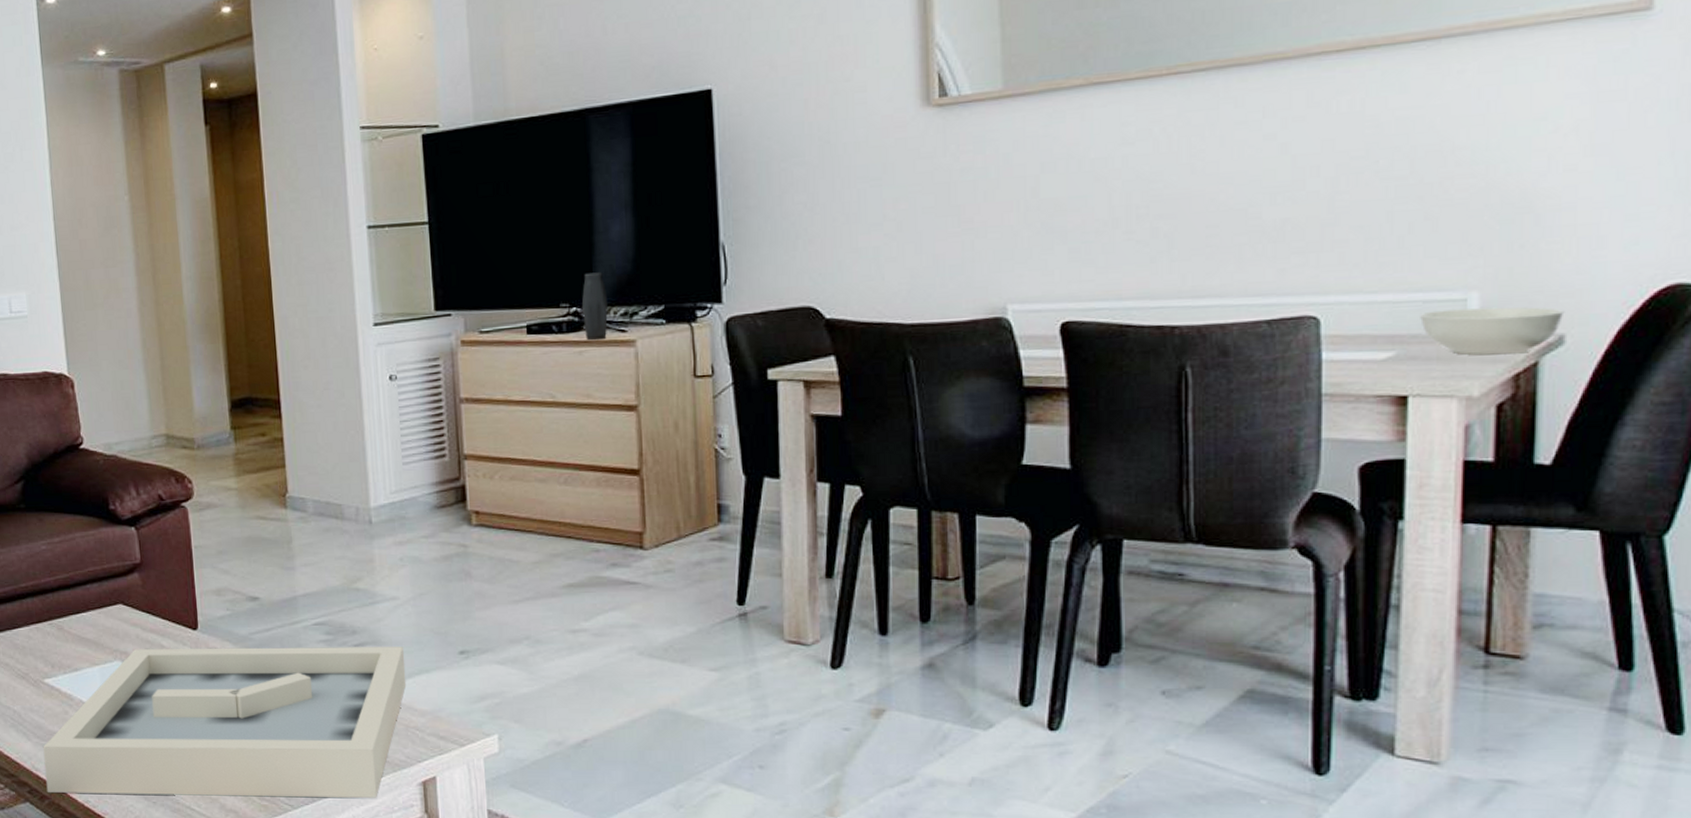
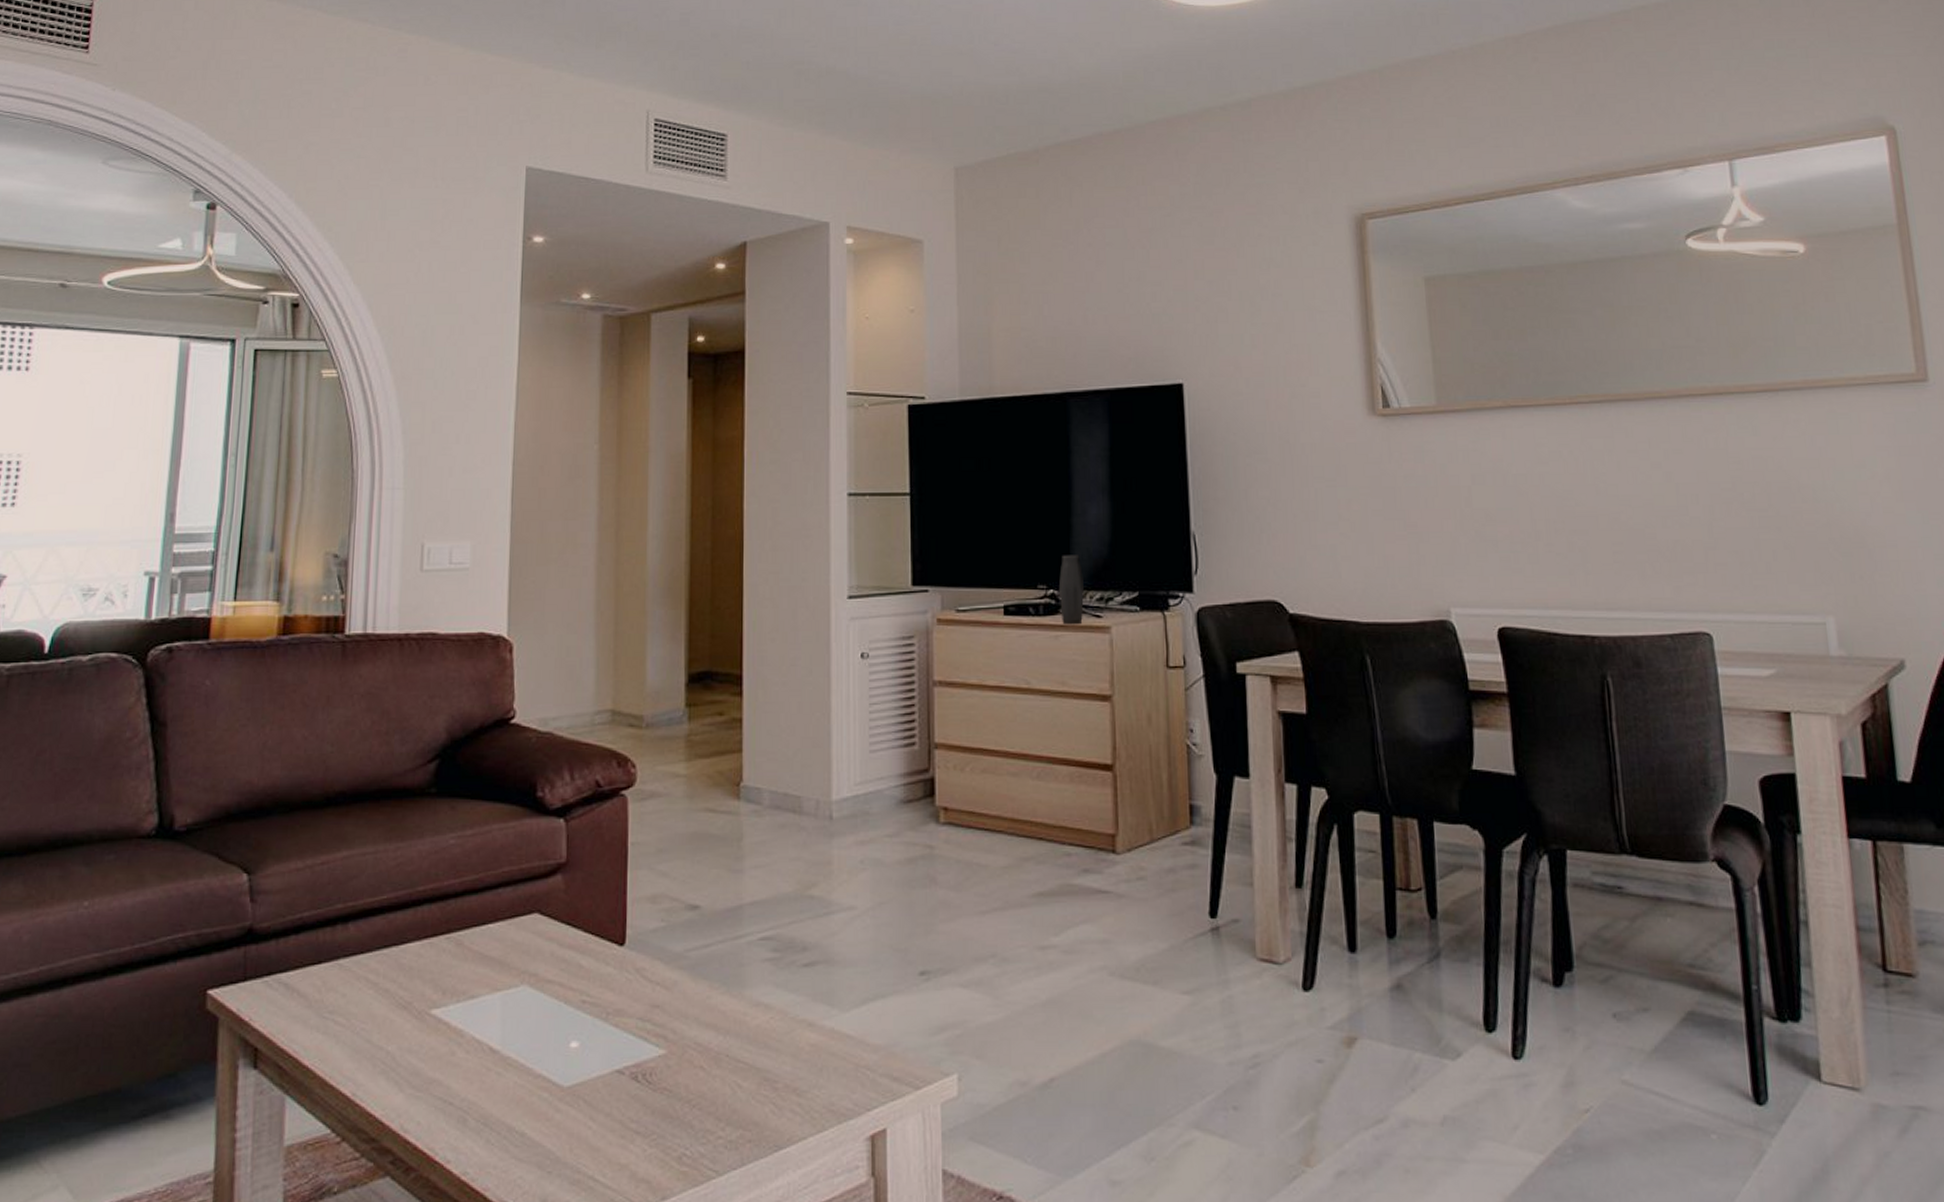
decorative tray: present [43,647,407,798] -> none [414,966,859,1162]
bowl: present [1420,307,1565,356] -> none [1791,632,1902,676]

